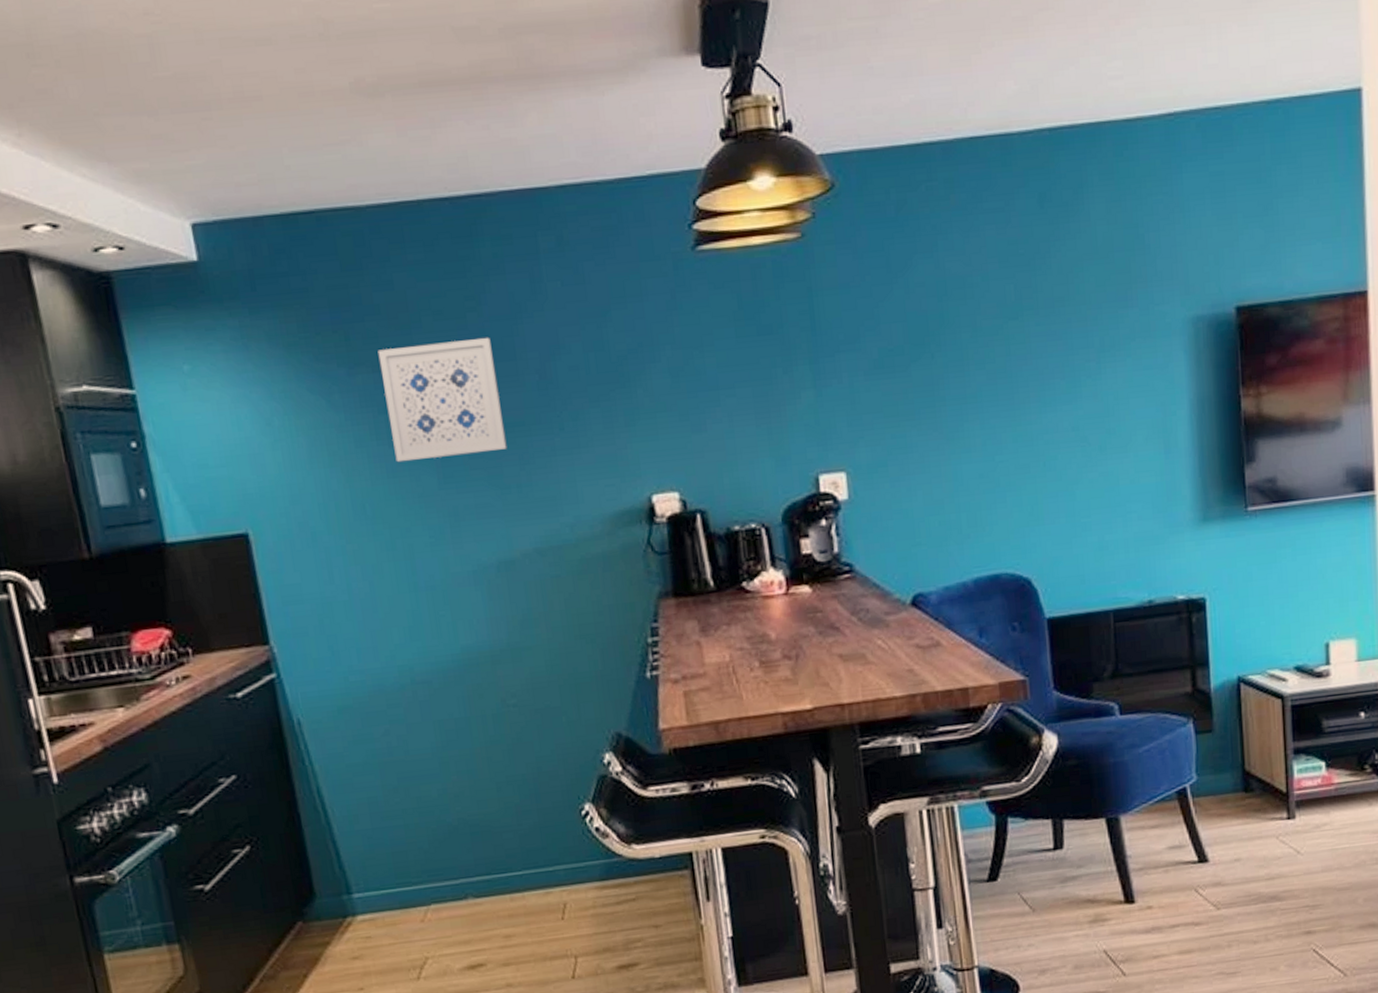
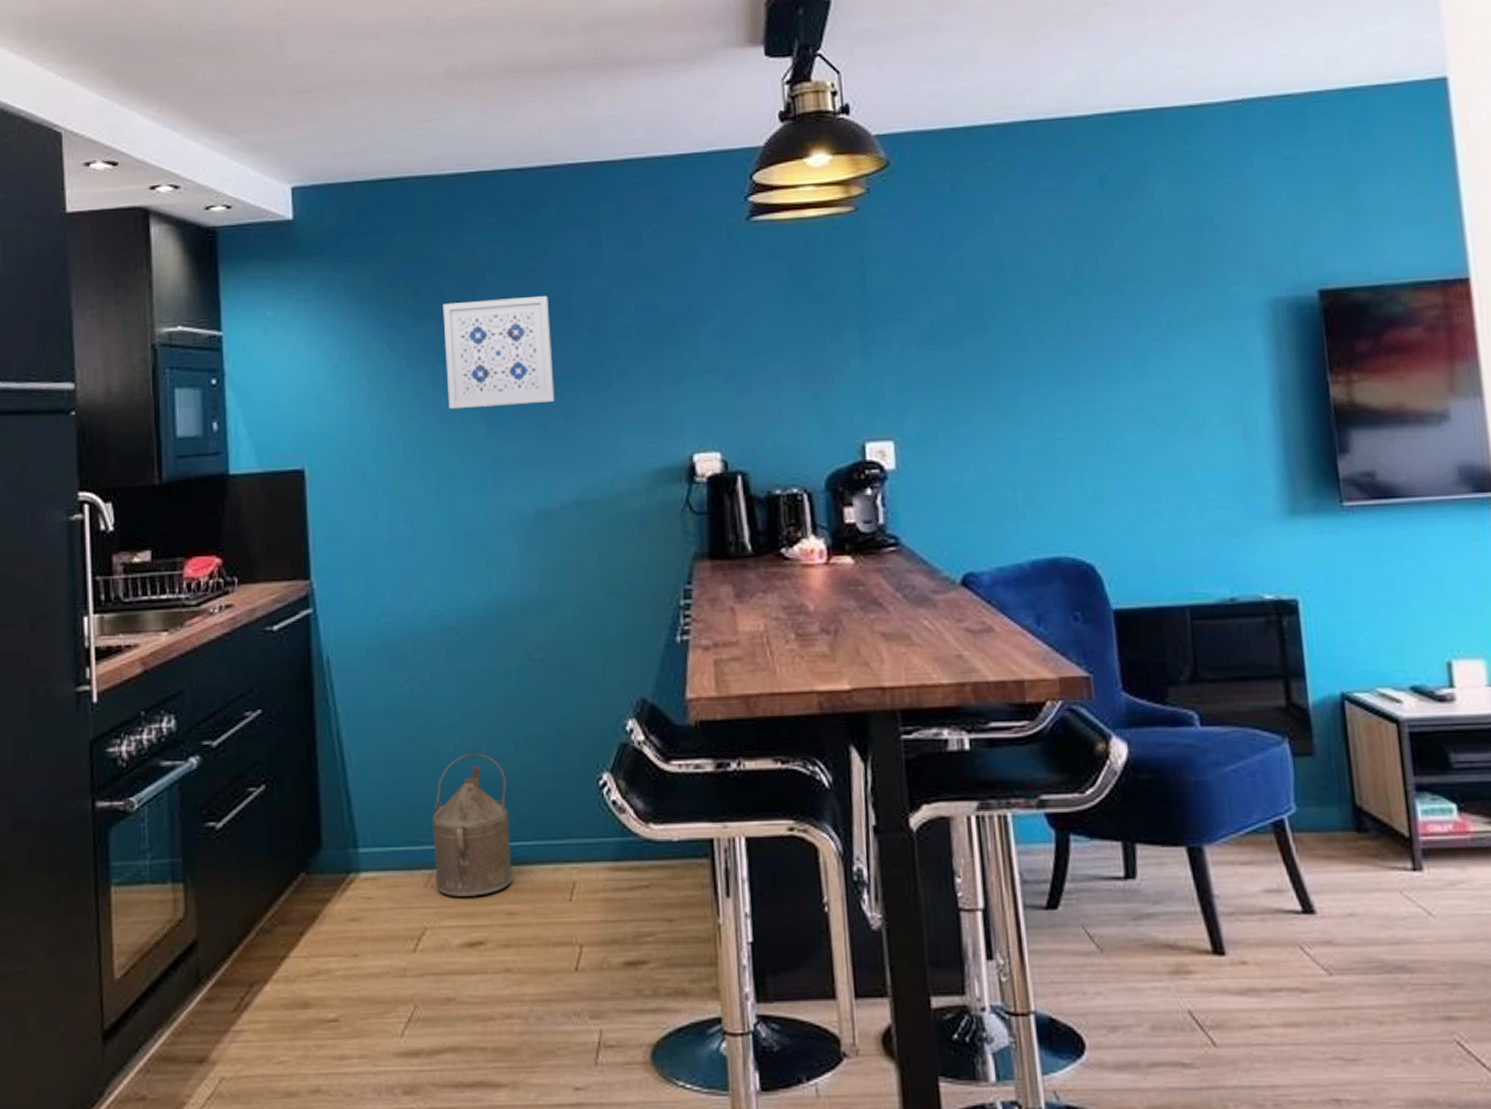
watering can: none [422,797,507,928] -> present [432,753,513,897]

